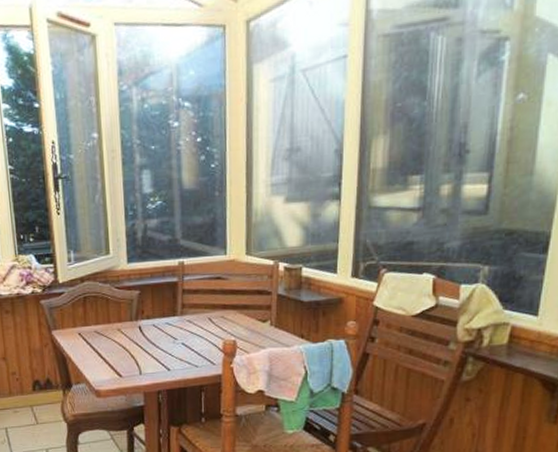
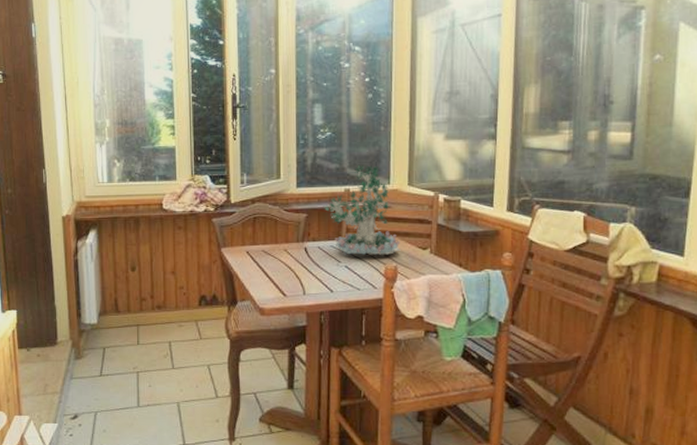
plant: none [156,234,240,332] -> present [323,164,401,255]

